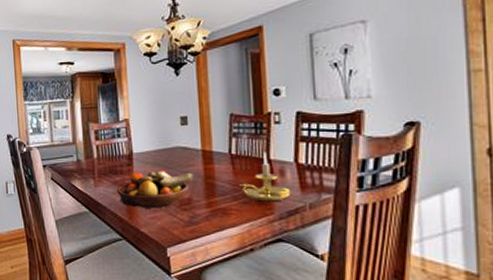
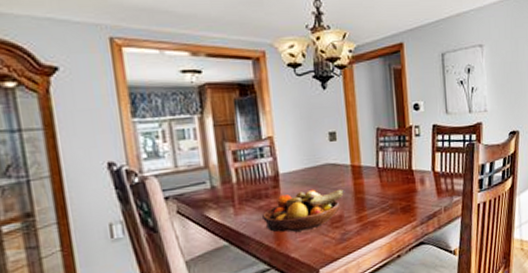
candle holder: present [239,152,291,202] -> none [387,163,430,210]

